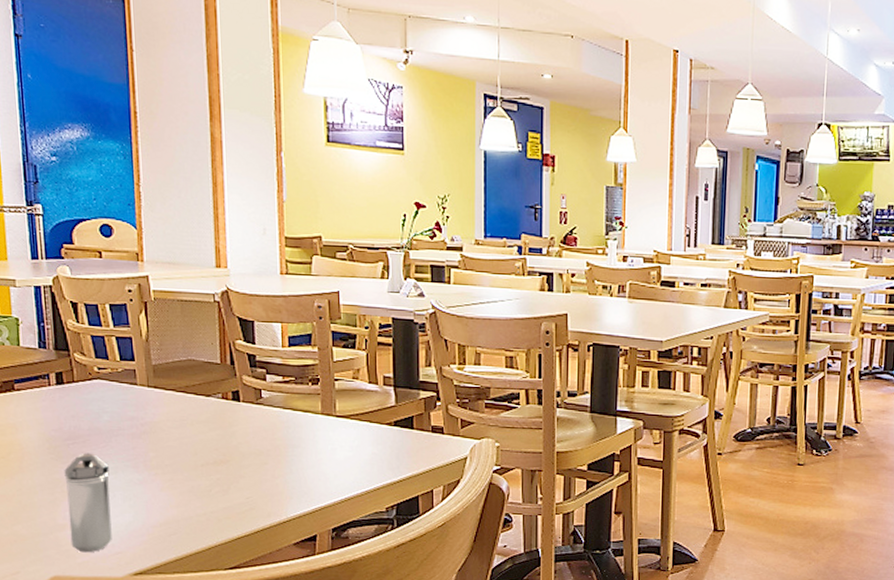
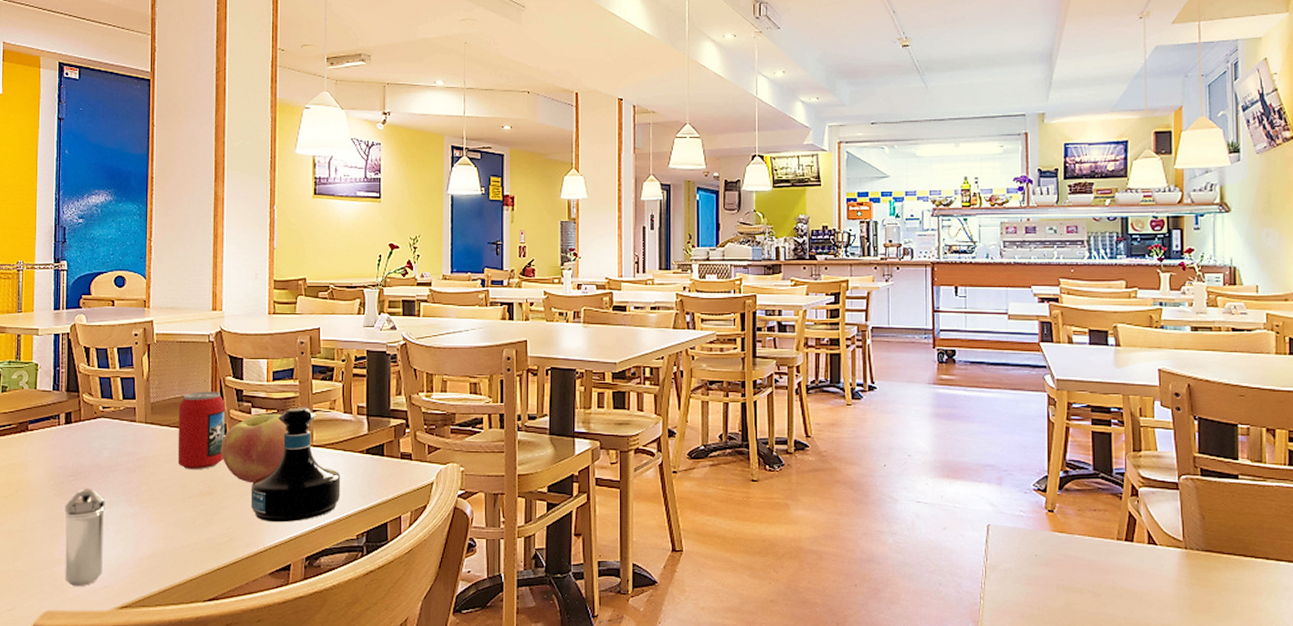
beverage can: none [184,355,239,438] -> present [177,391,225,470]
apple: none [234,380,308,453] -> present [220,413,288,483]
tequila bottle: none [269,375,368,494] -> present [250,407,341,523]

